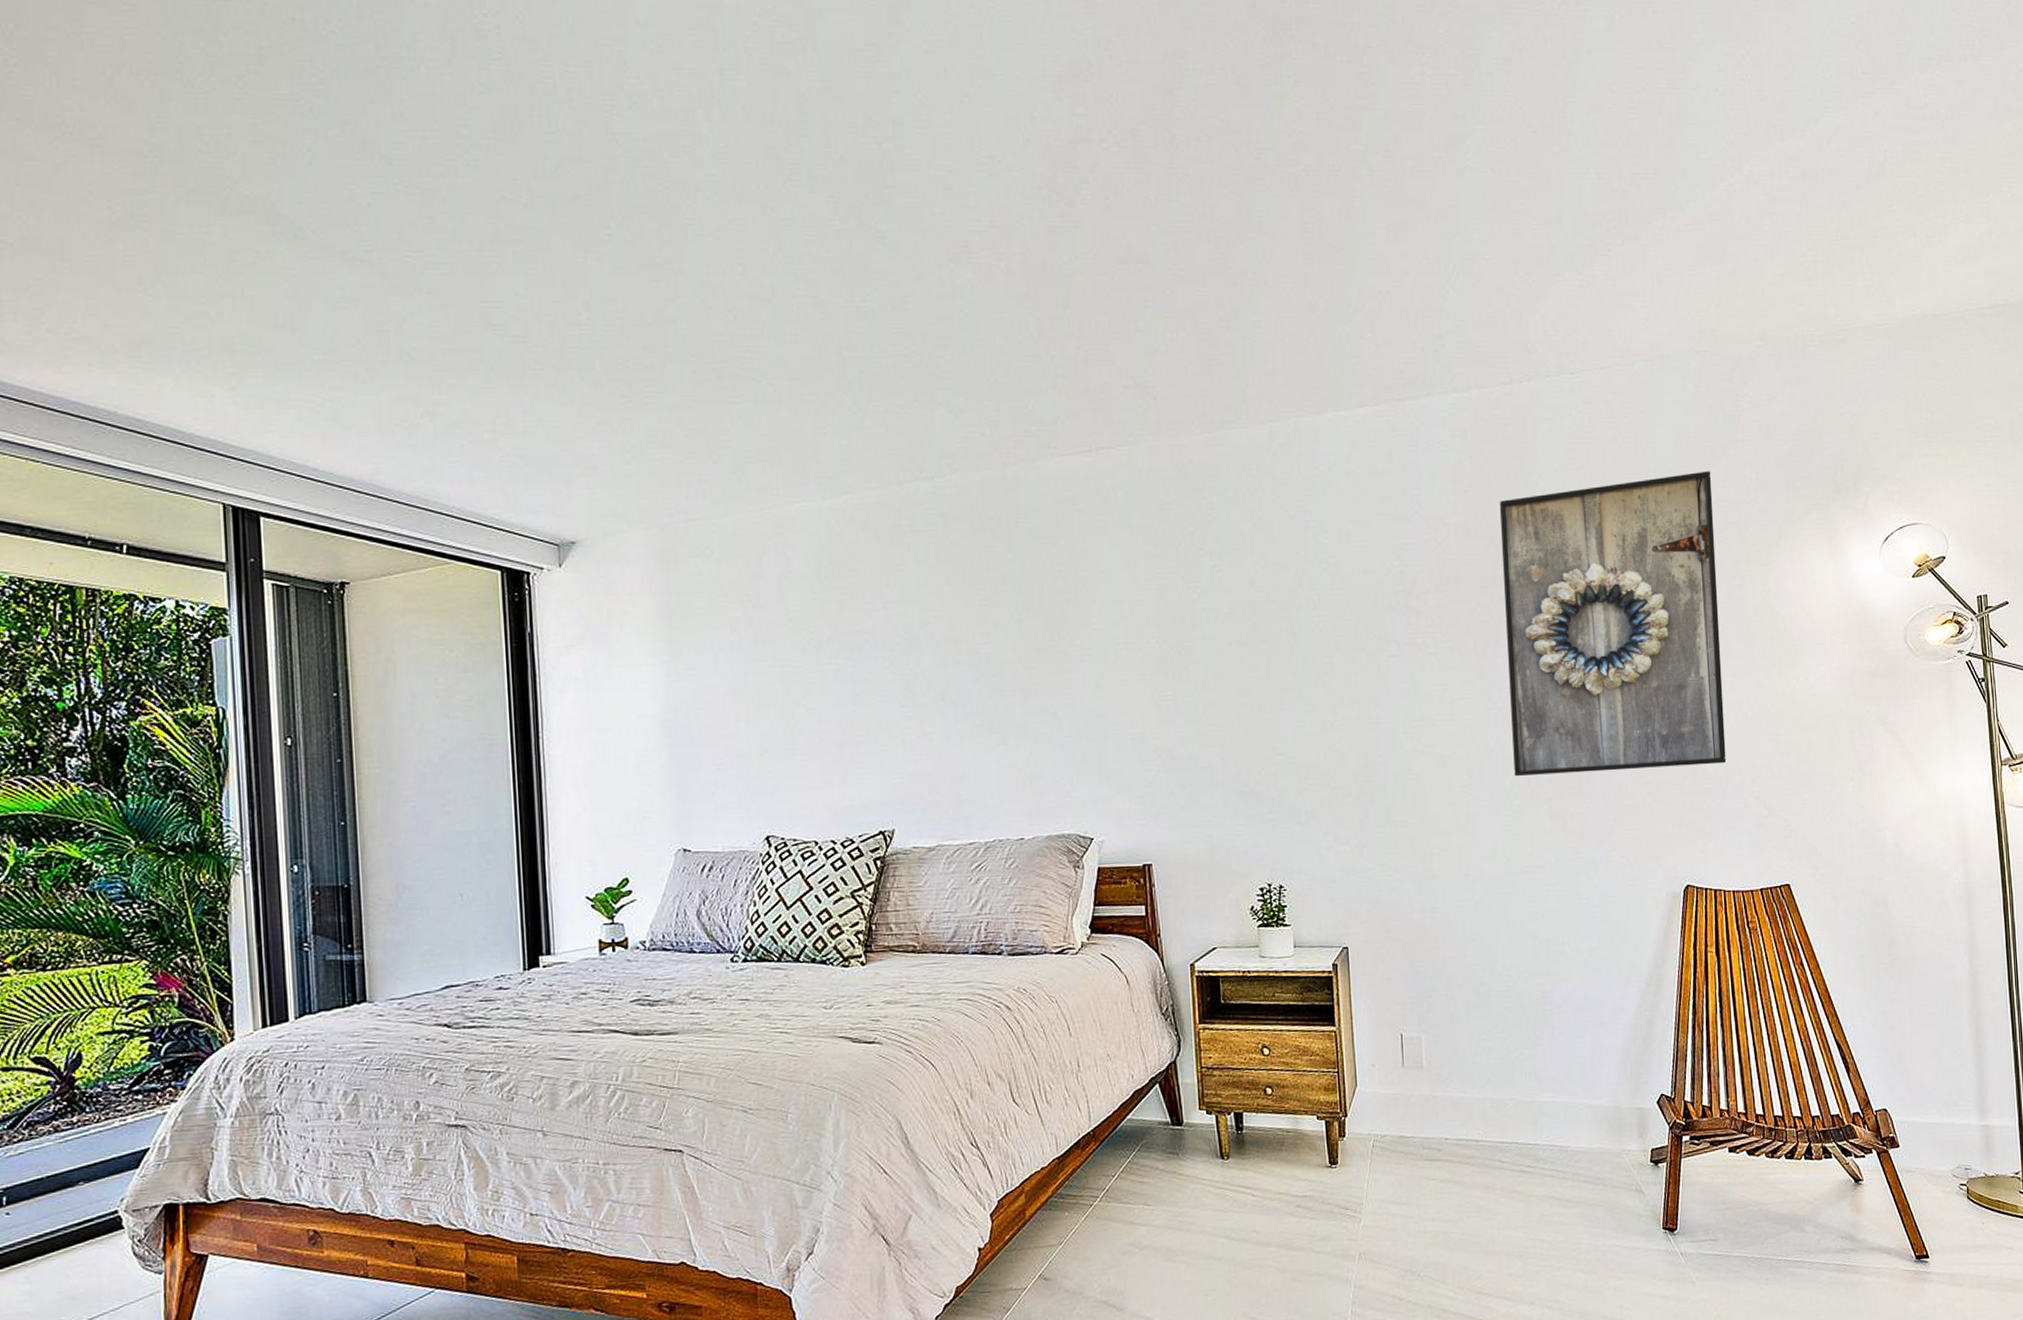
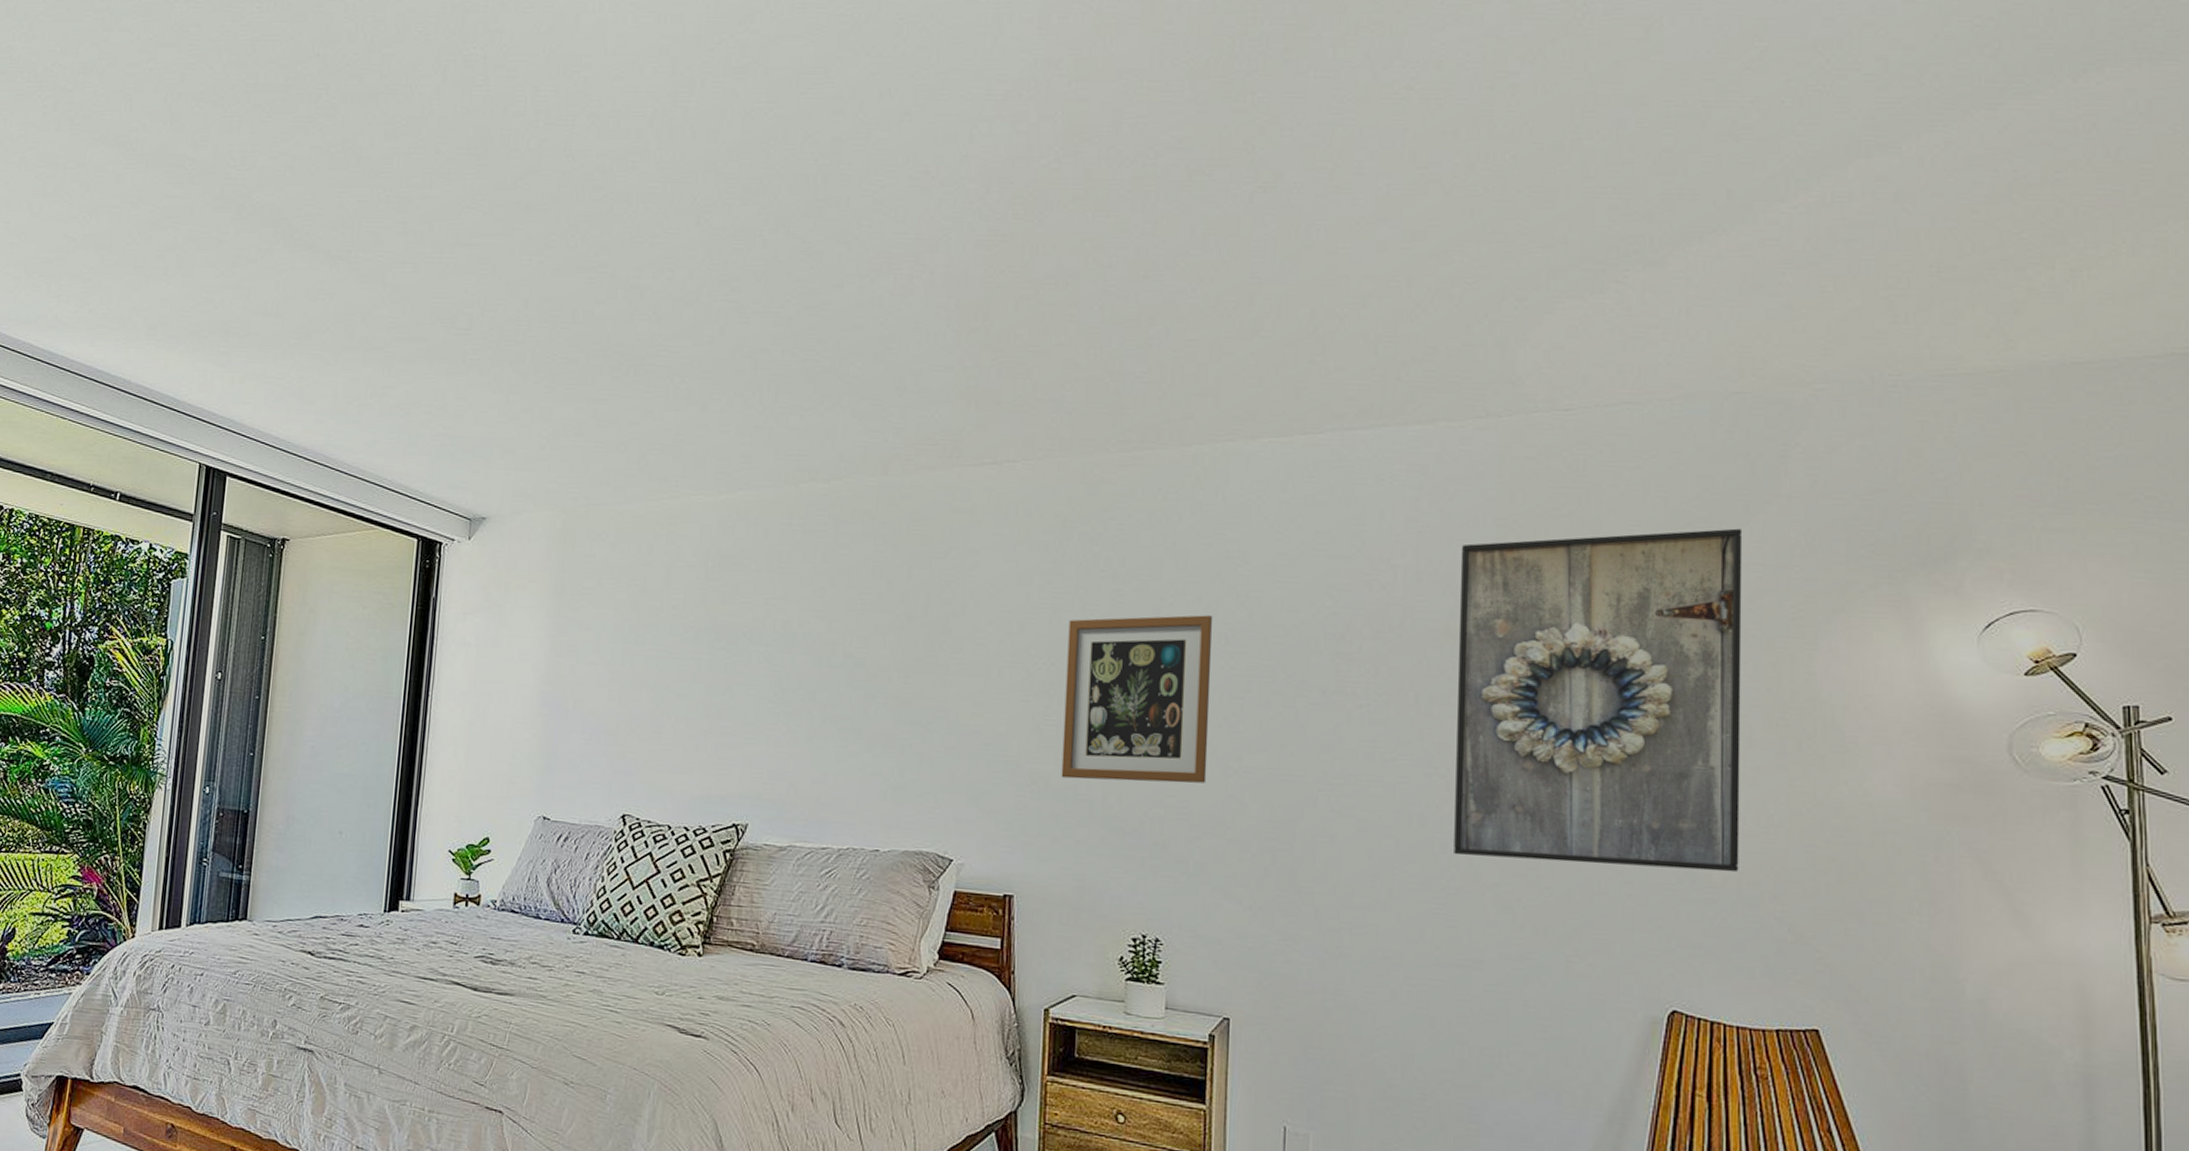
wall art: none [1174,583,1309,749] -> present [1061,615,1213,783]

